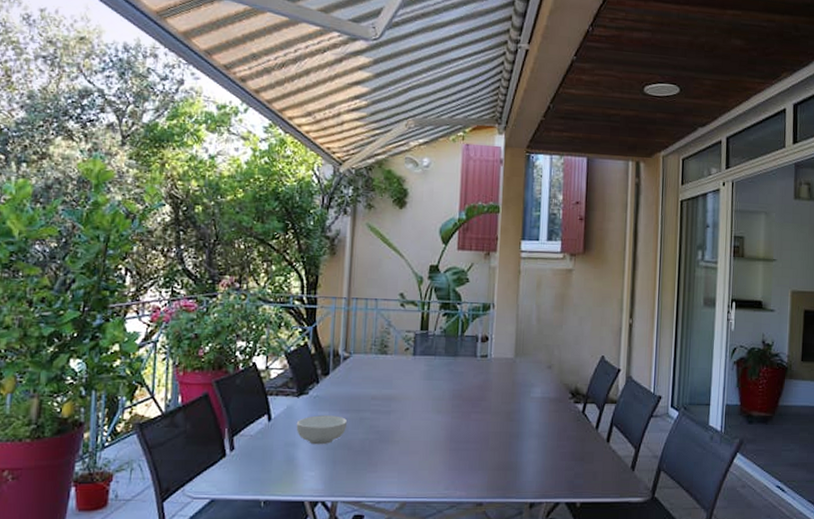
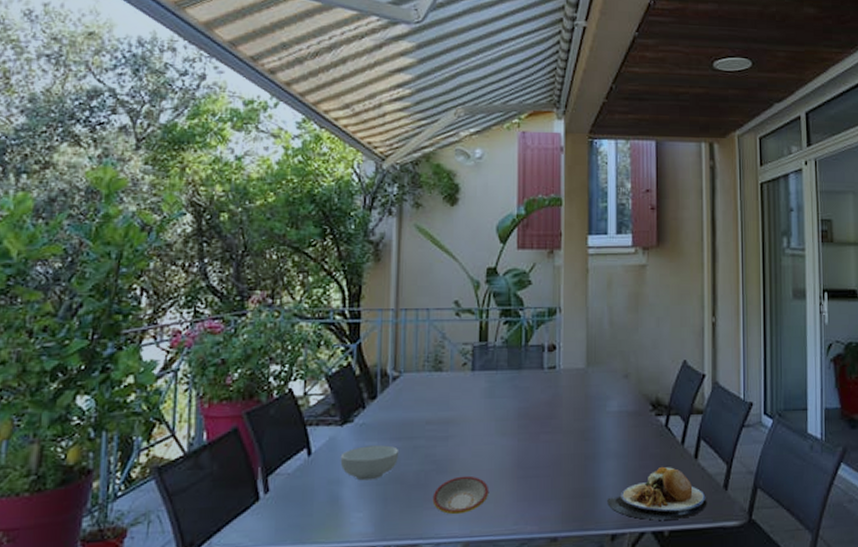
plate: none [375,445,424,478] -> present [432,475,488,515]
plate: none [528,448,616,493] -> present [607,467,707,520]

